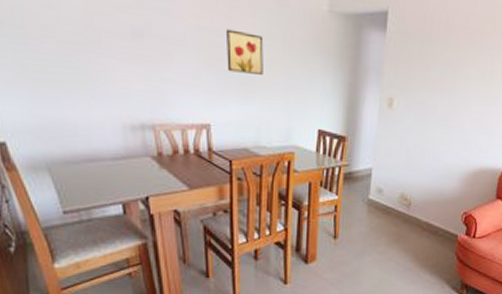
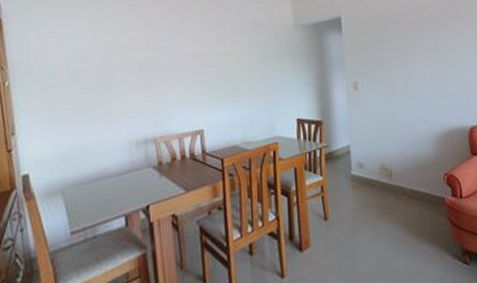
wall art: present [227,29,264,75] -> none [215,51,246,84]

